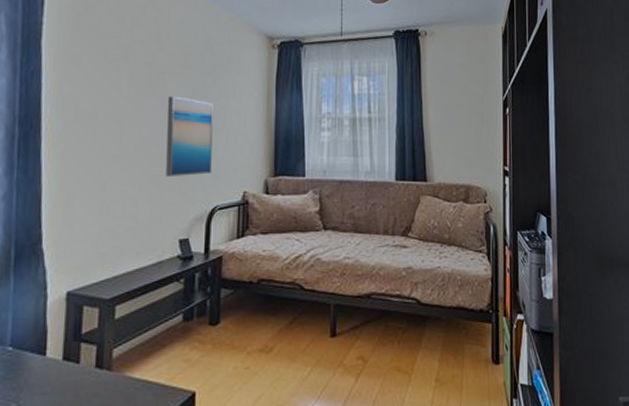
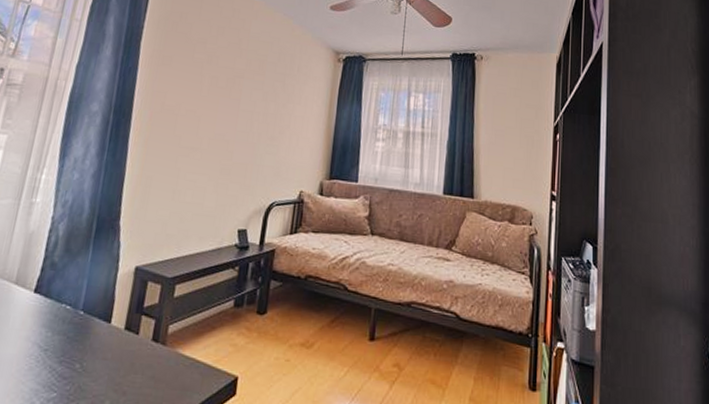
wall art: present [166,96,213,178] -> none [232,98,281,172]

